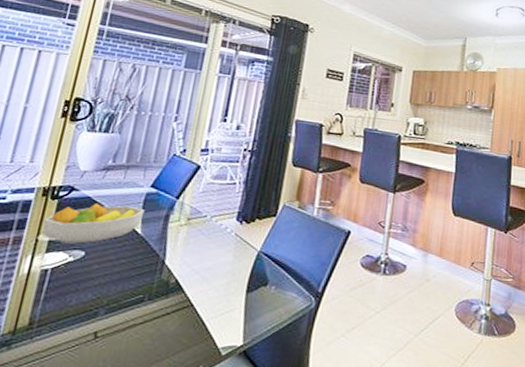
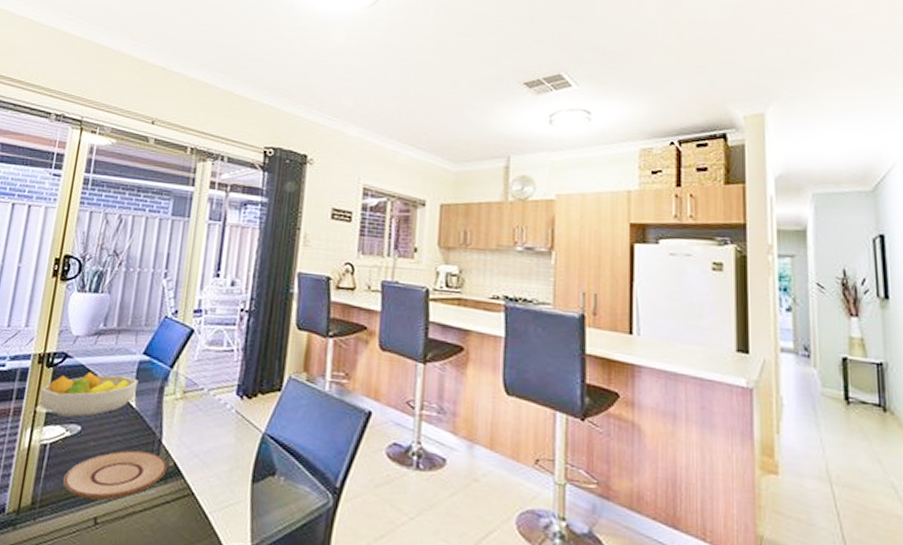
plate: none [63,270,170,316] -> present [63,450,168,500]

